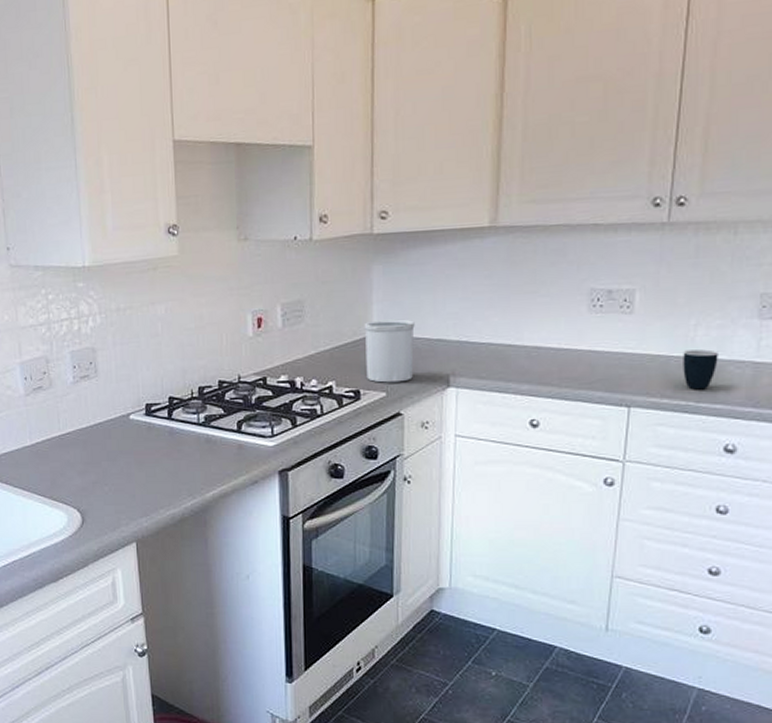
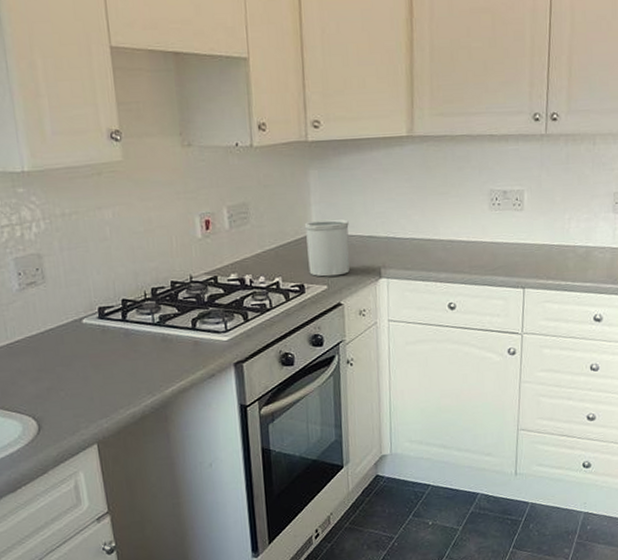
mug: present [683,349,718,390] -> none [561,238,587,272]

